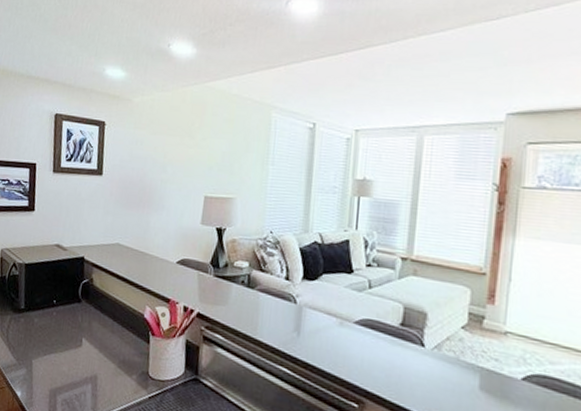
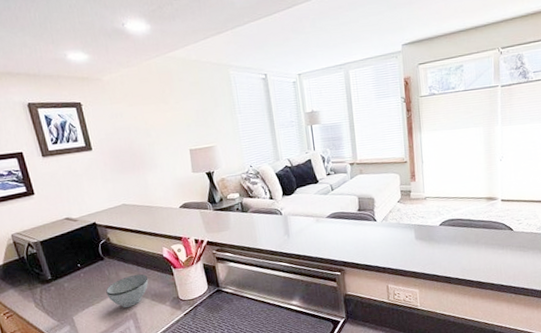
bowl: none [72,329,121,368] -> present [106,274,149,308]

